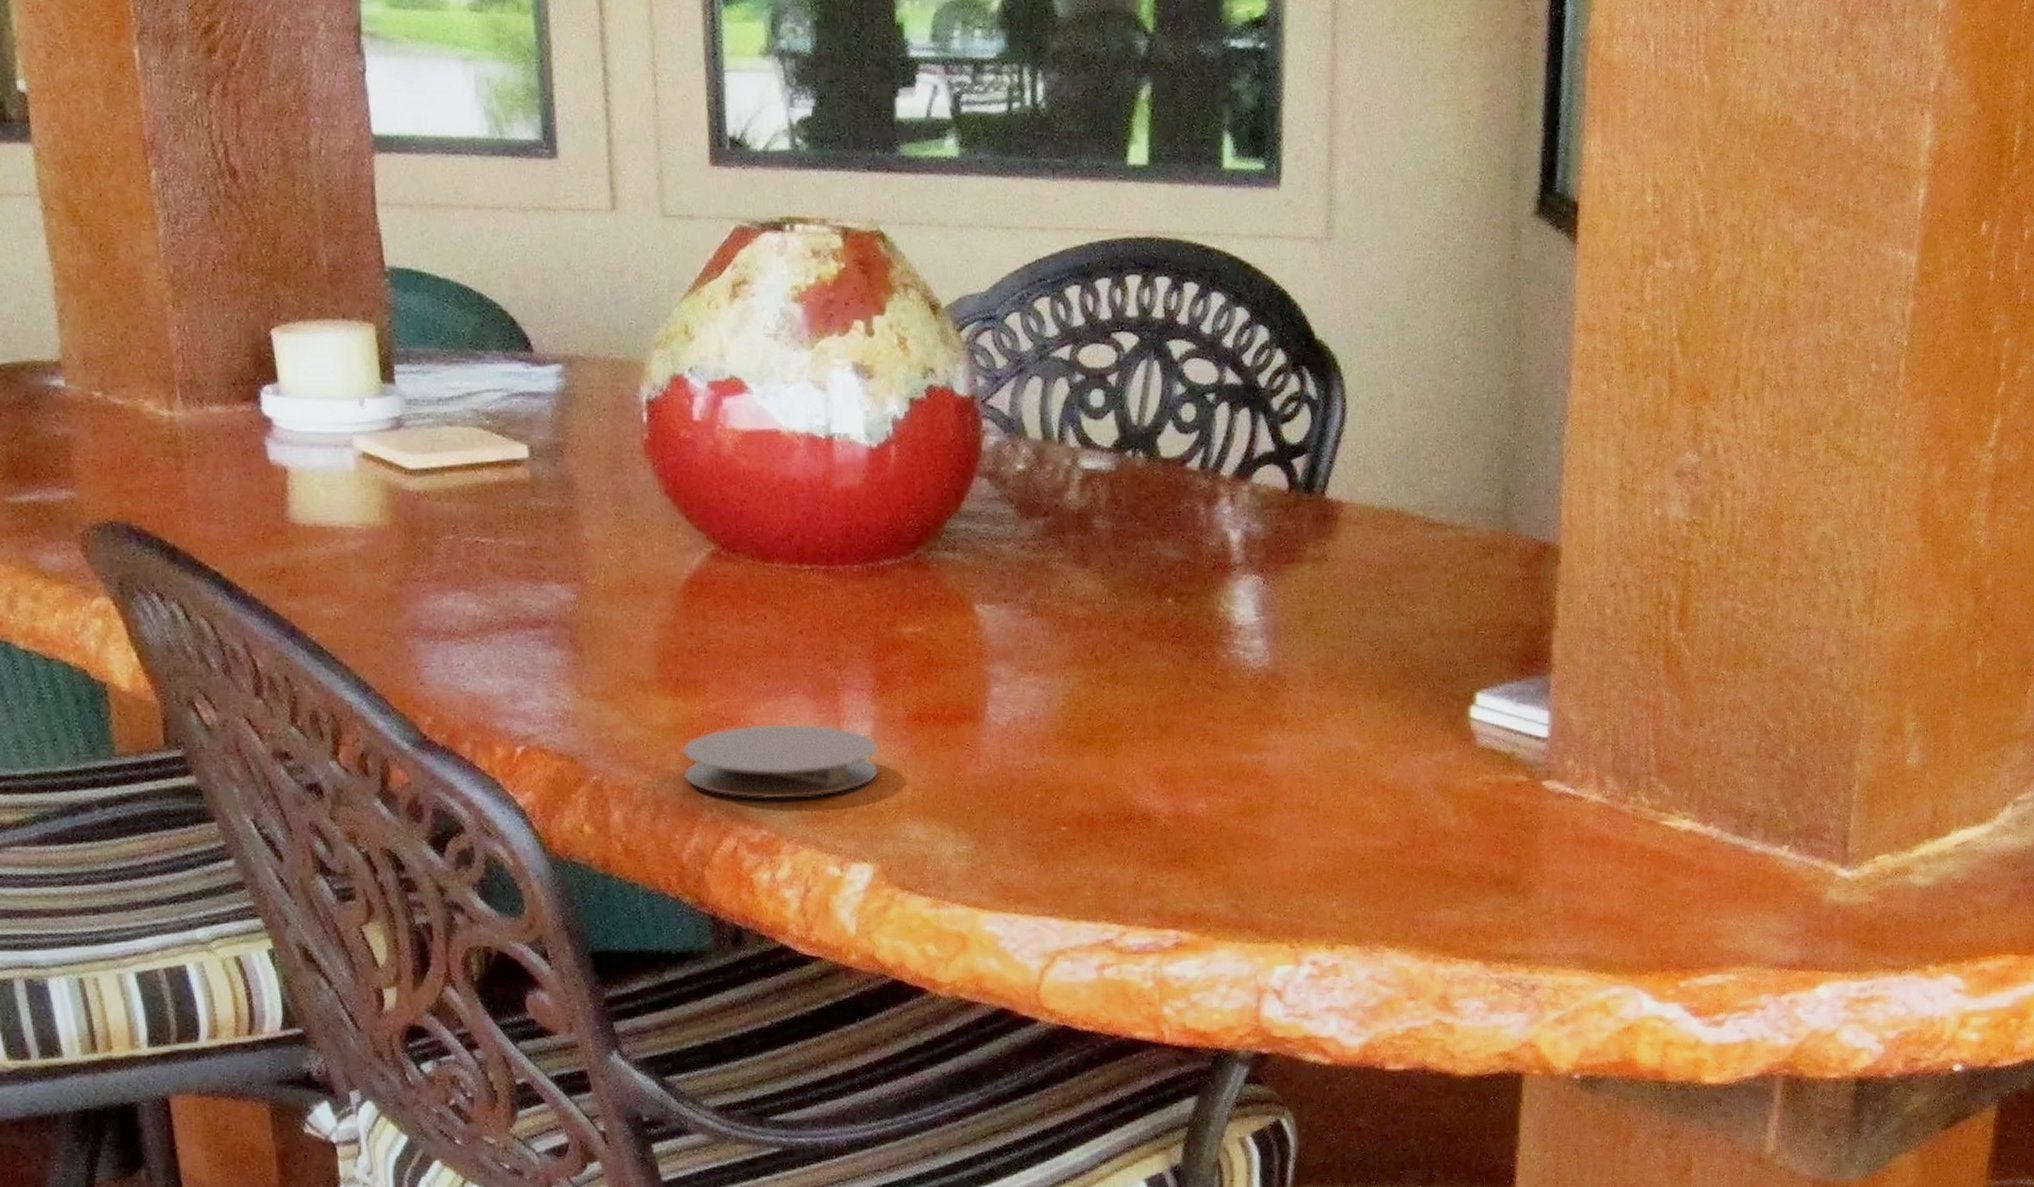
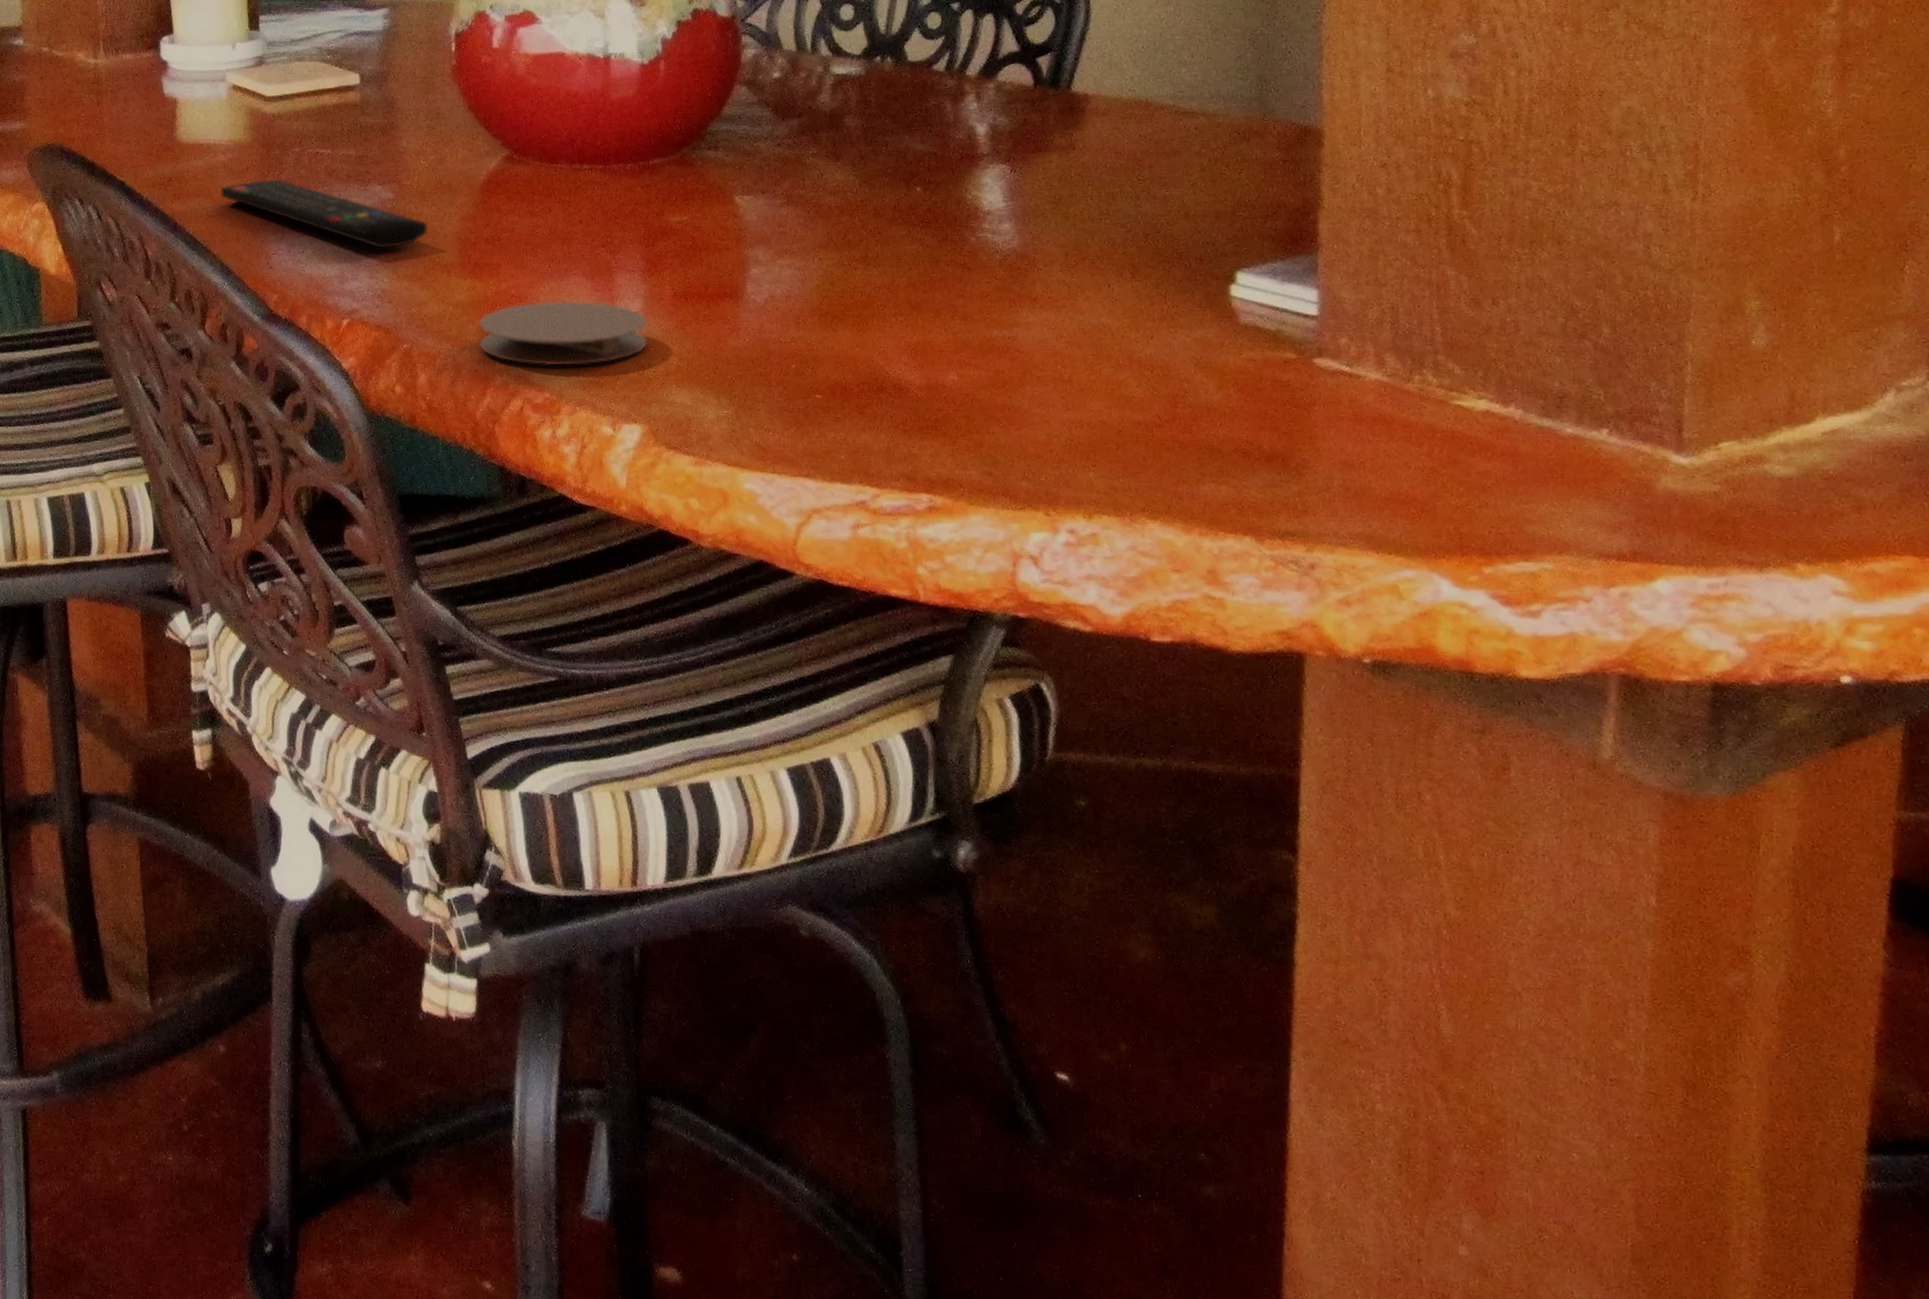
remote control: none [351,573,619,661] -> present [220,179,428,249]

